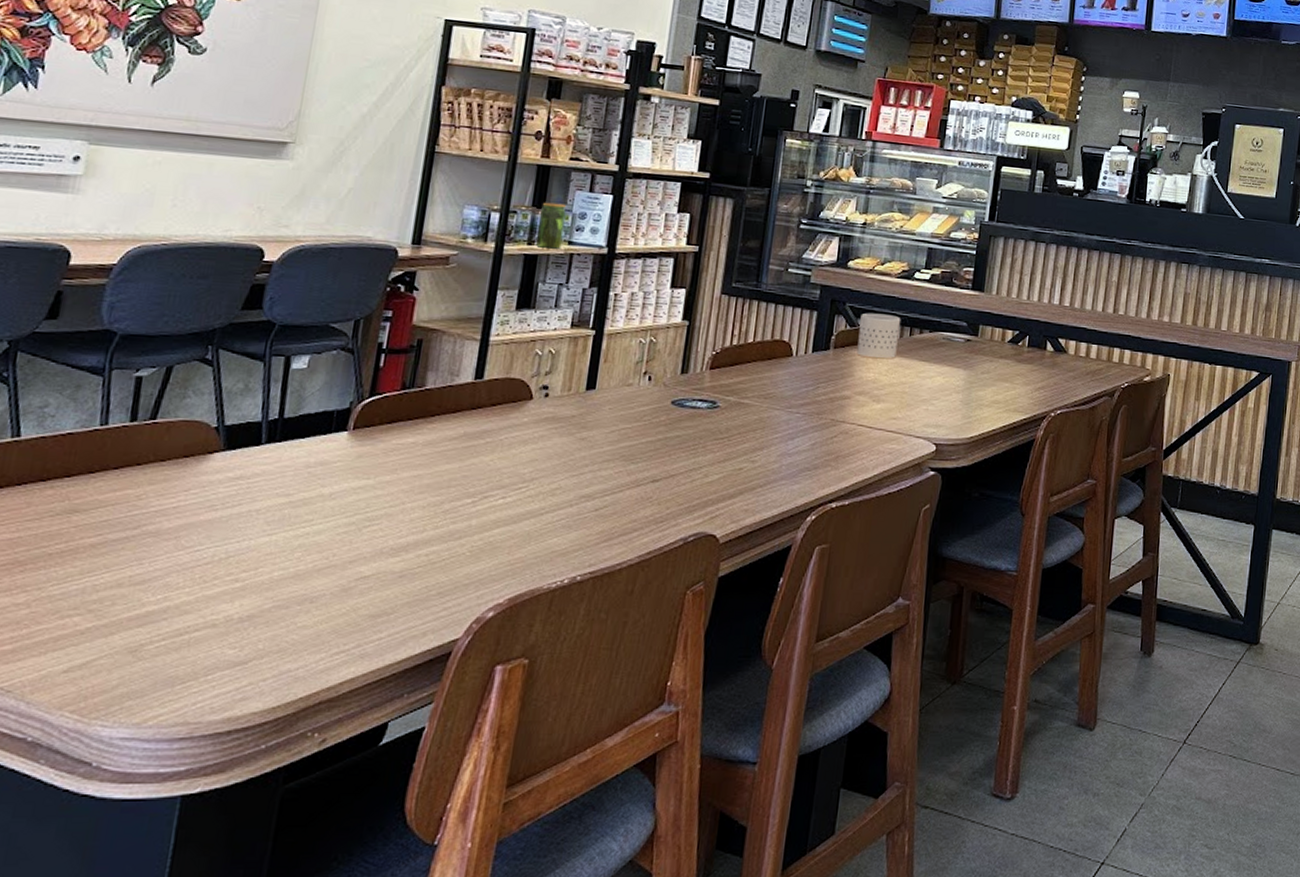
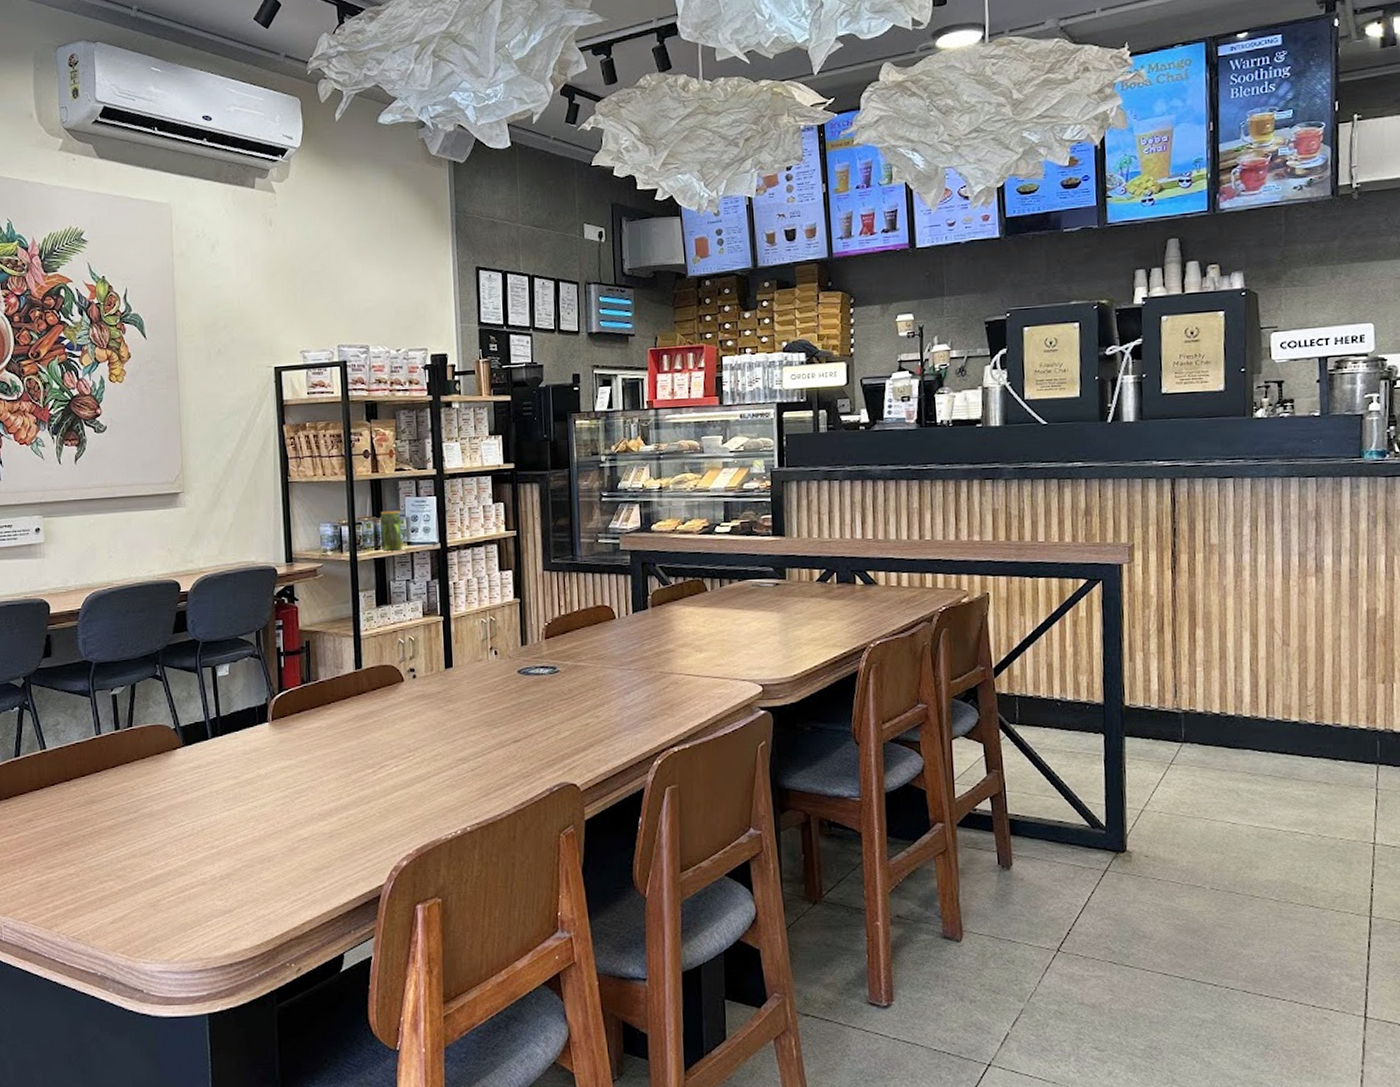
mug: present [857,312,902,360] -> none [671,569,711,612]

